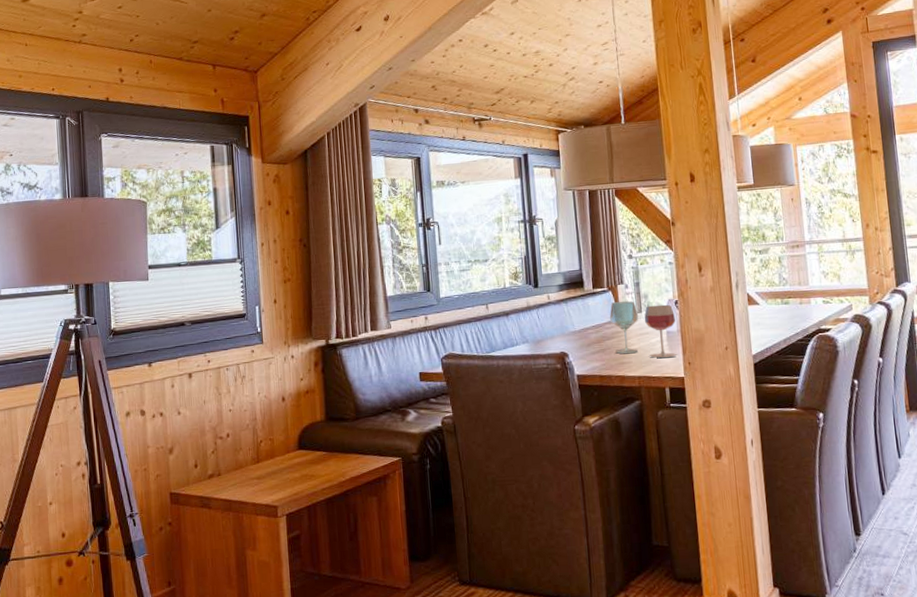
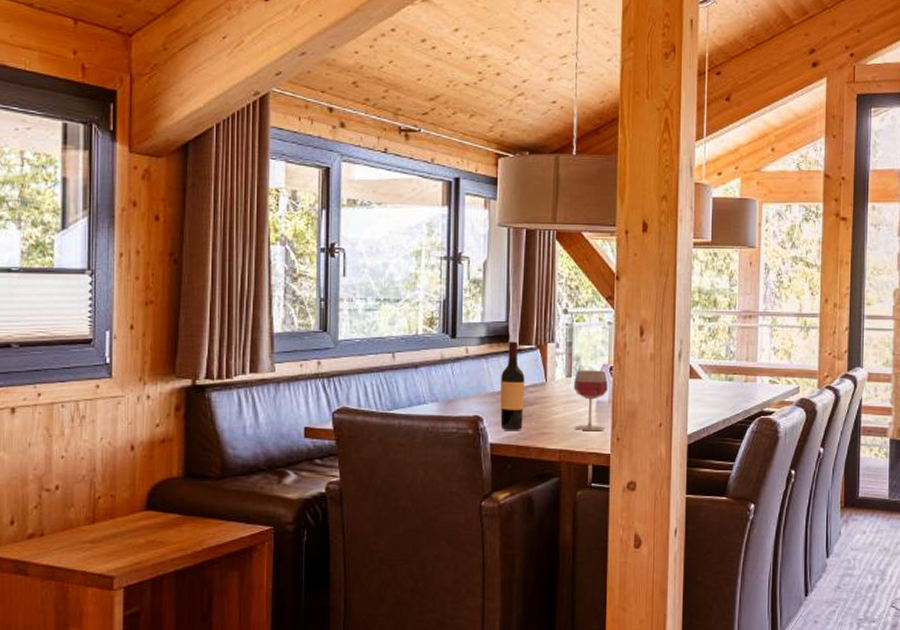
wine bottle: none [579,286,604,364] -> present [500,341,525,431]
wine glass: present [609,301,639,354] -> none [534,363,568,423]

